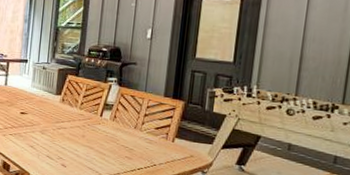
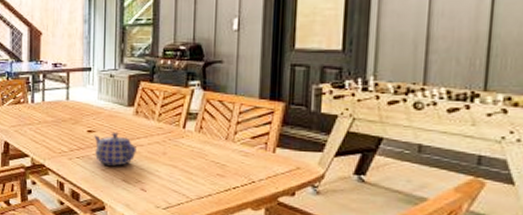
teapot: none [25,115,61,144] -> present [94,132,136,166]

